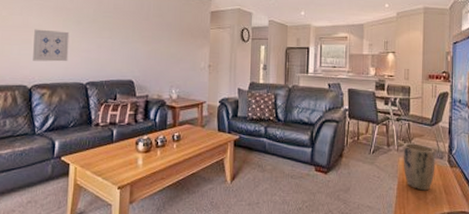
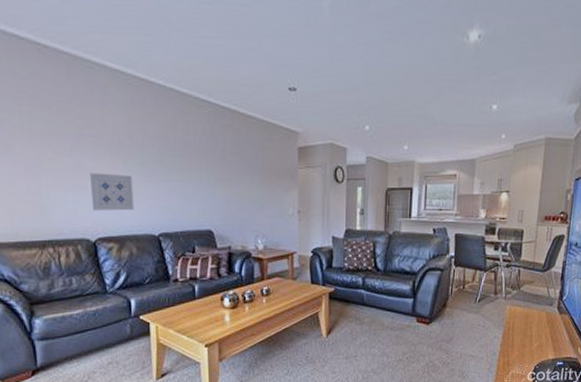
plant pot: present [403,143,436,191] -> none [510,291,545,338]

